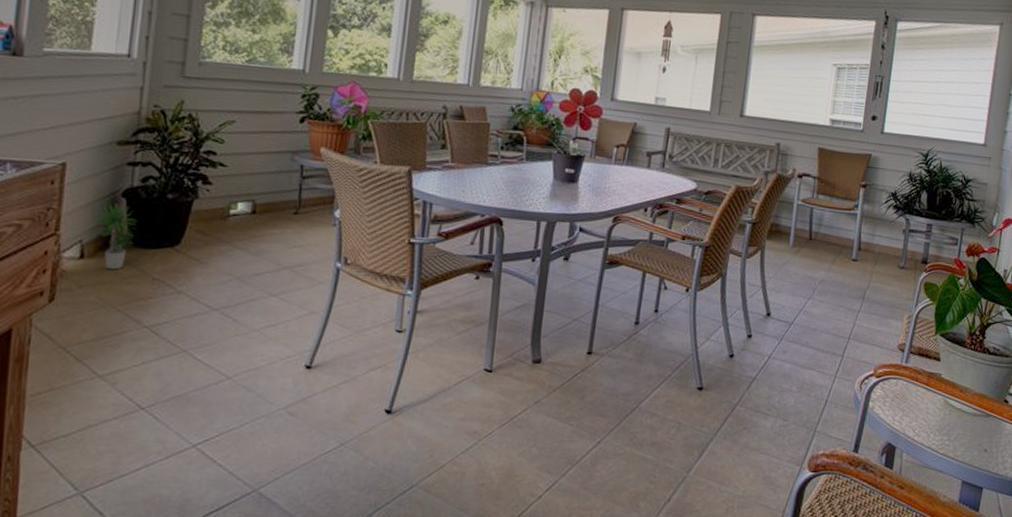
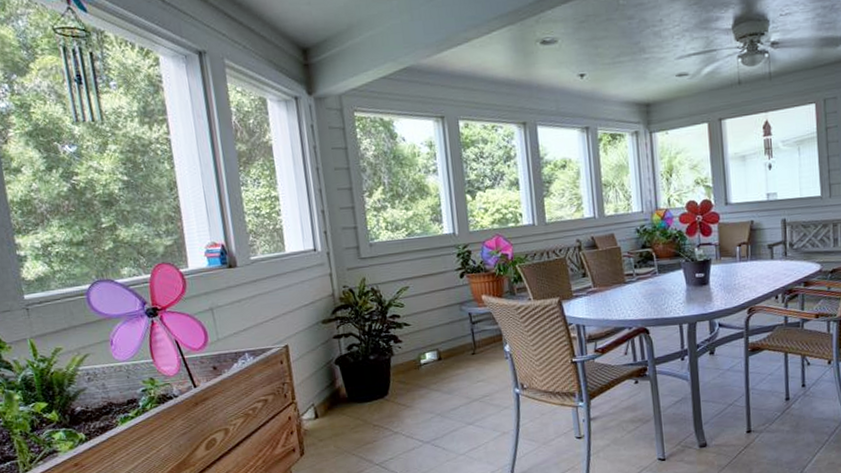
potted plant: present [93,203,136,270] -> none [318,370,352,424]

